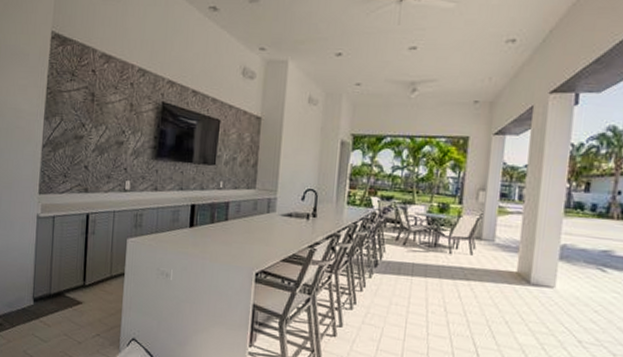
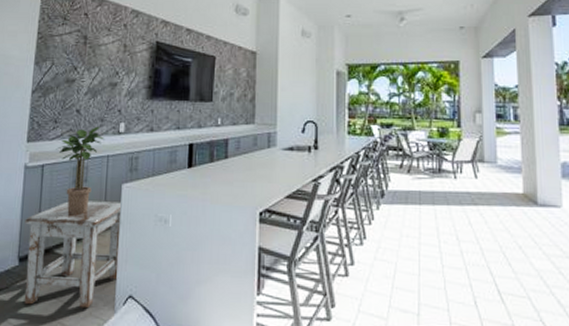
stool: none [38,251,126,347] -> present [24,201,121,309]
potted plant: none [65,182,111,264] -> present [56,126,104,215]

